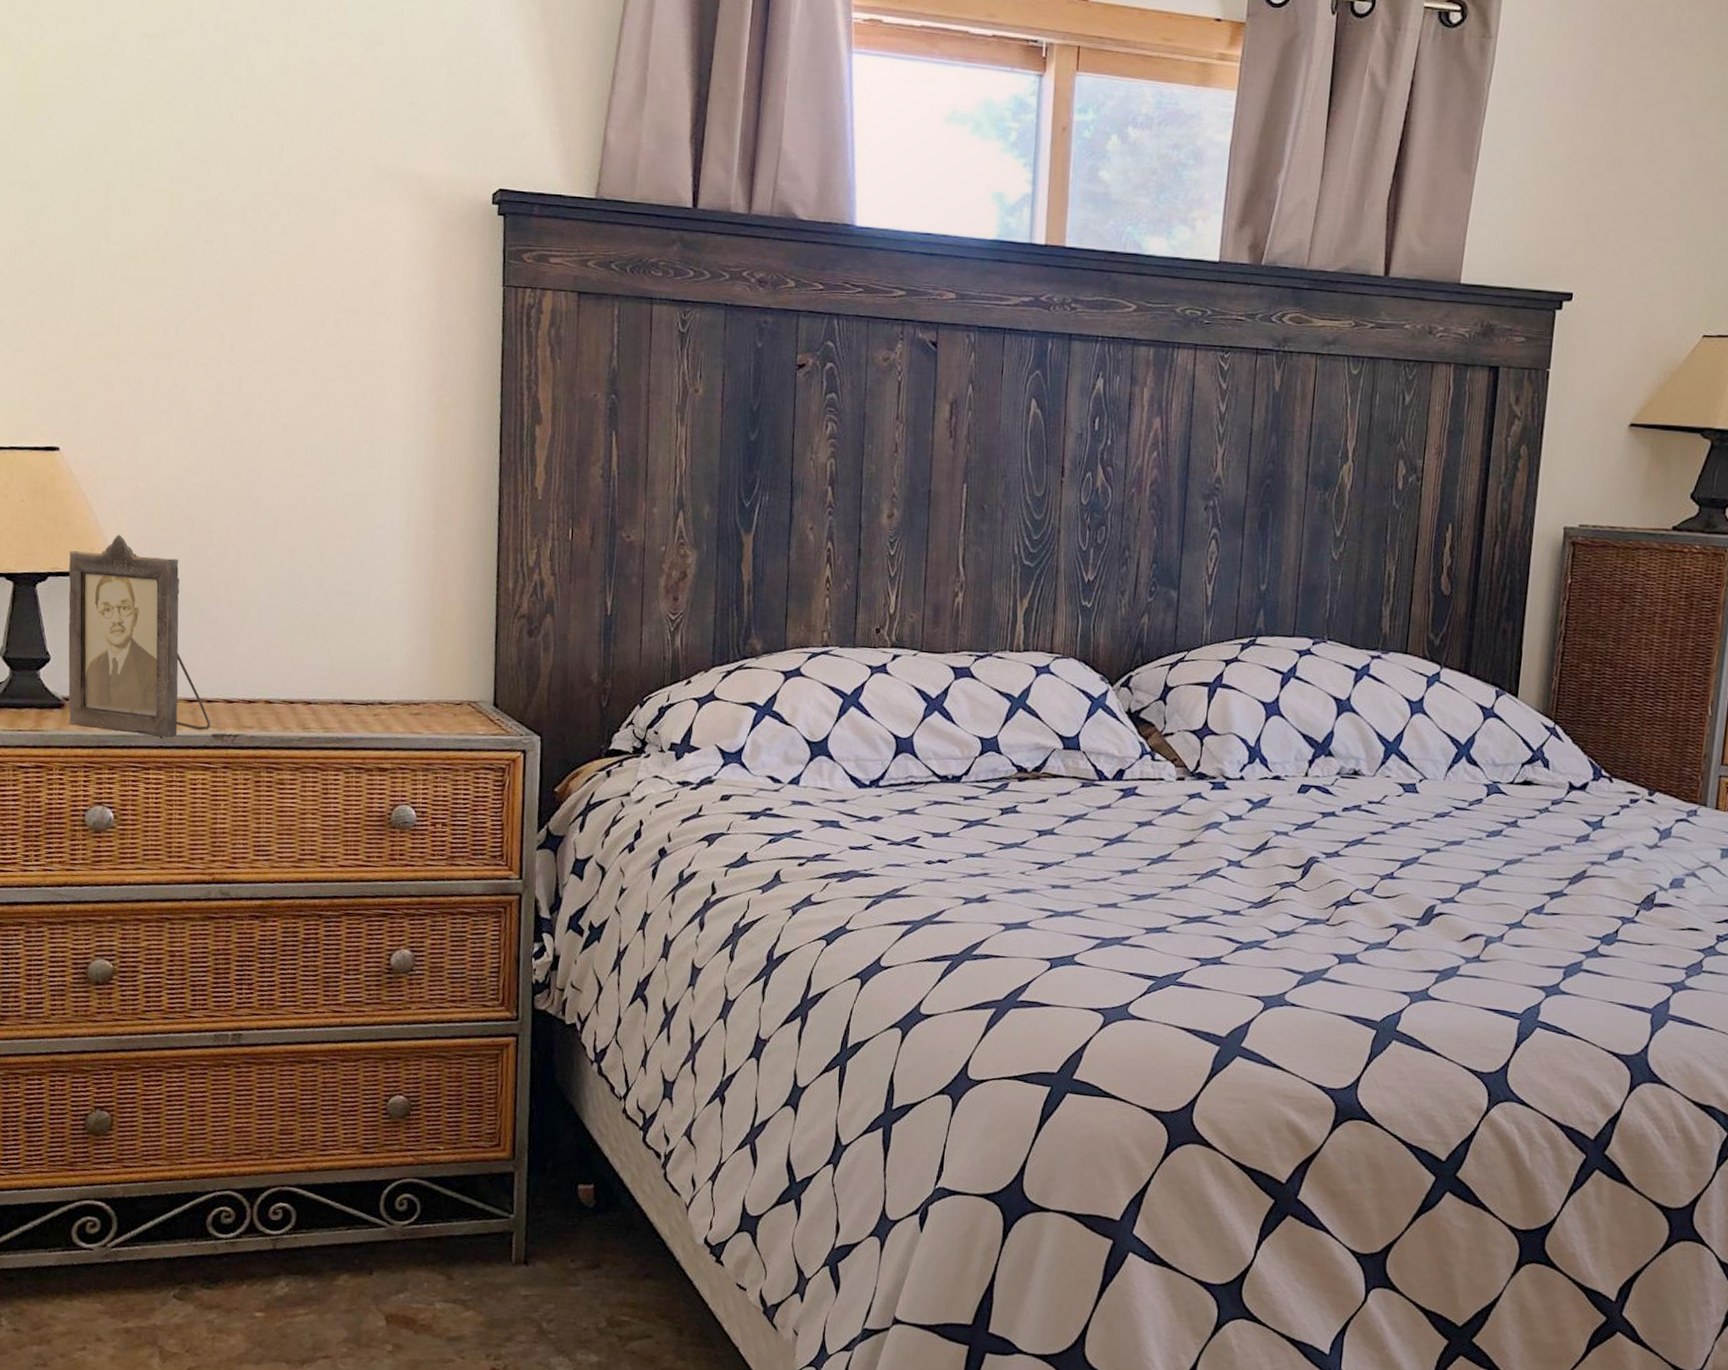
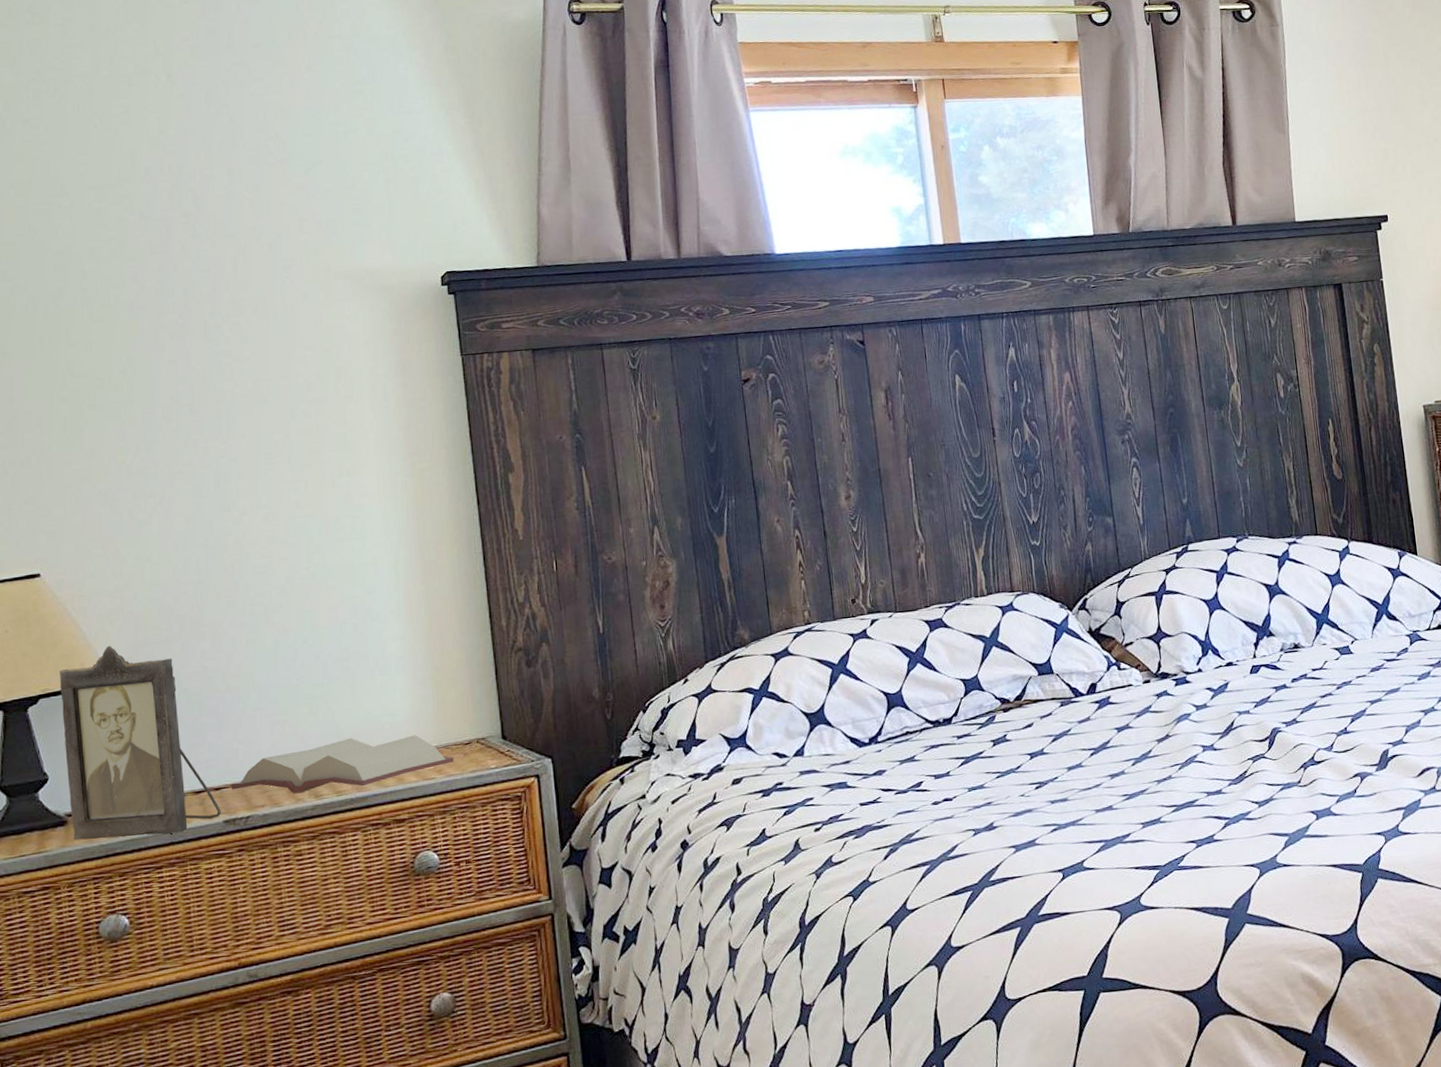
hardback book: none [223,675,442,727] -> present [232,735,453,794]

